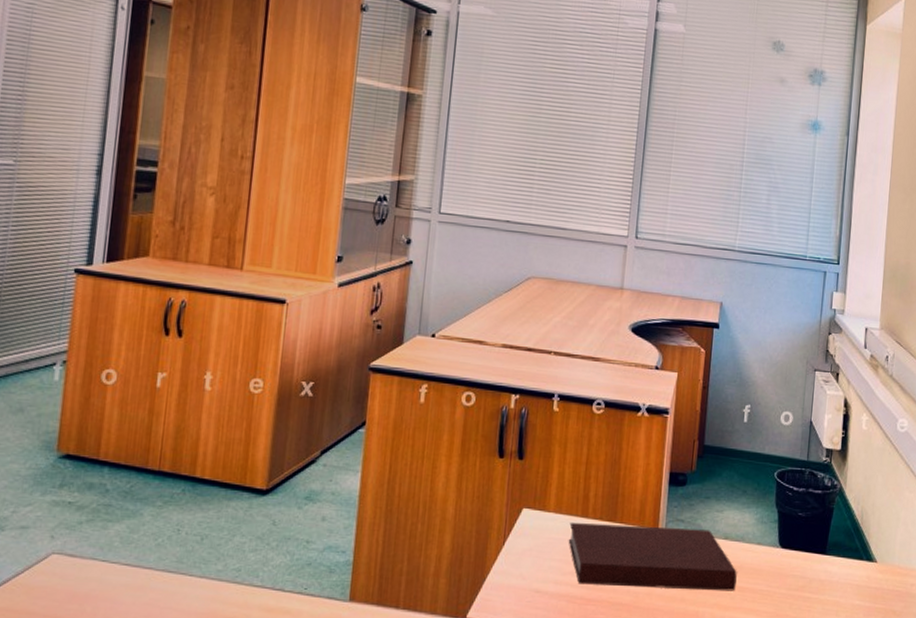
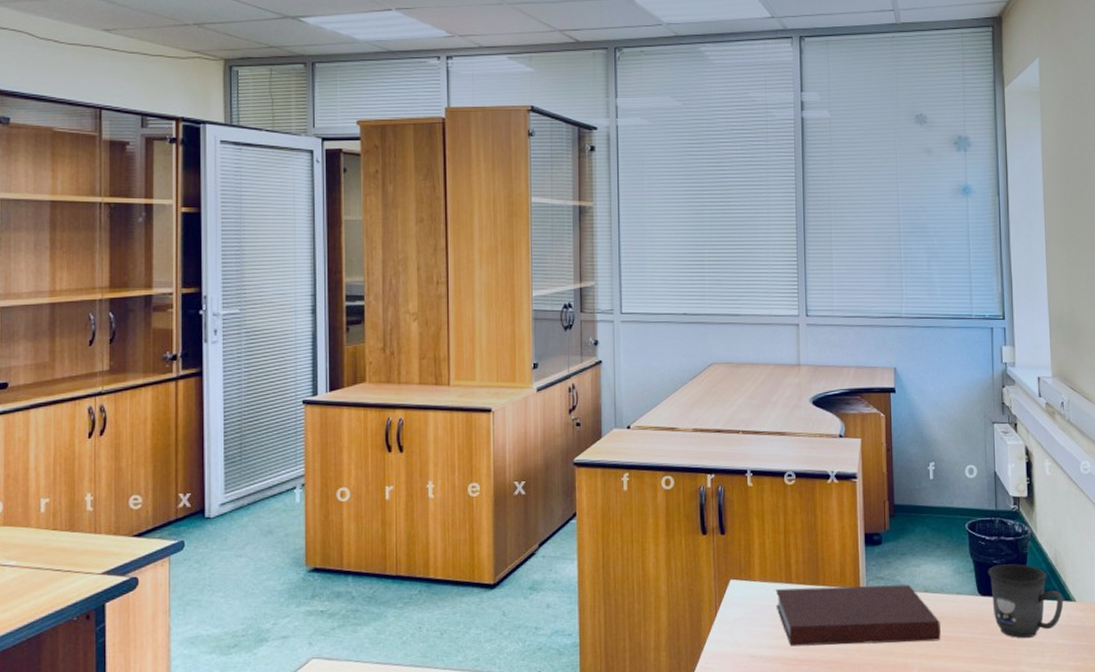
mug: none [791,517,865,597] -> present [988,564,1064,639]

